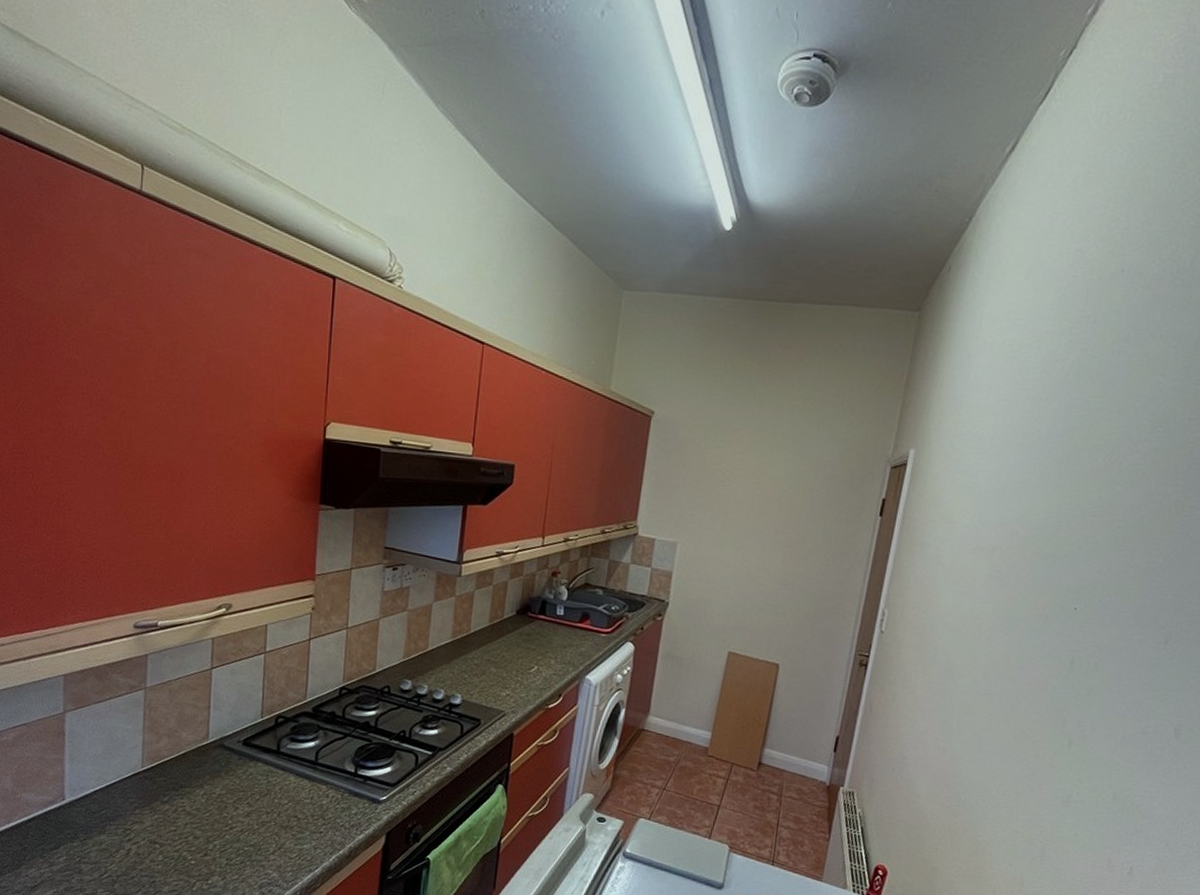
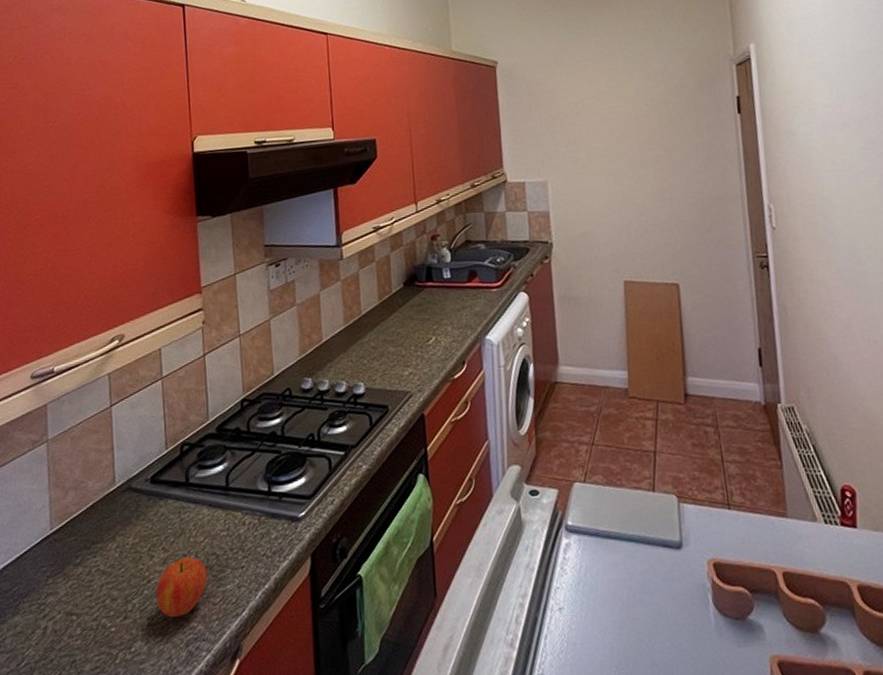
apple: none [236,814,288,863] -> present [155,556,208,618]

